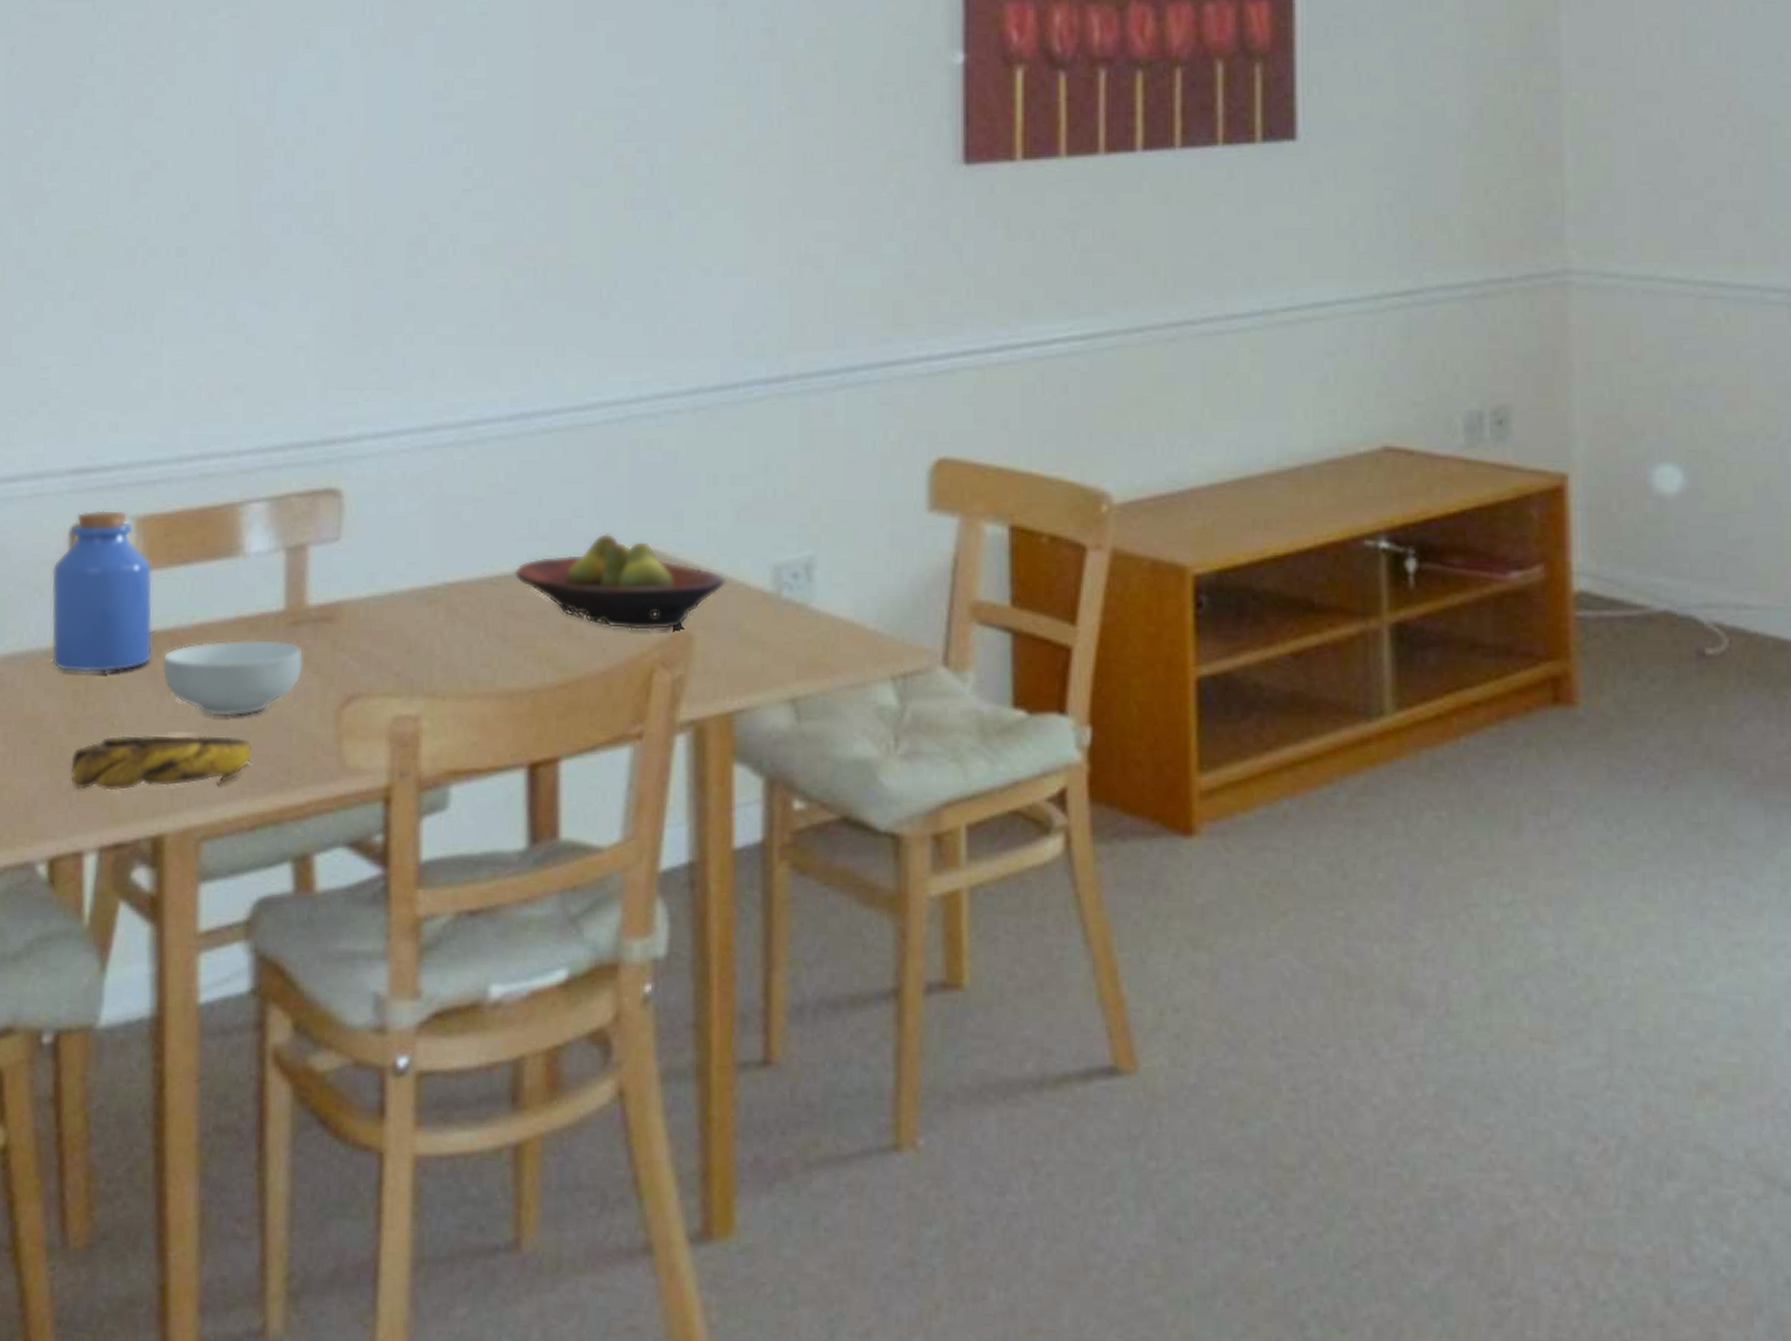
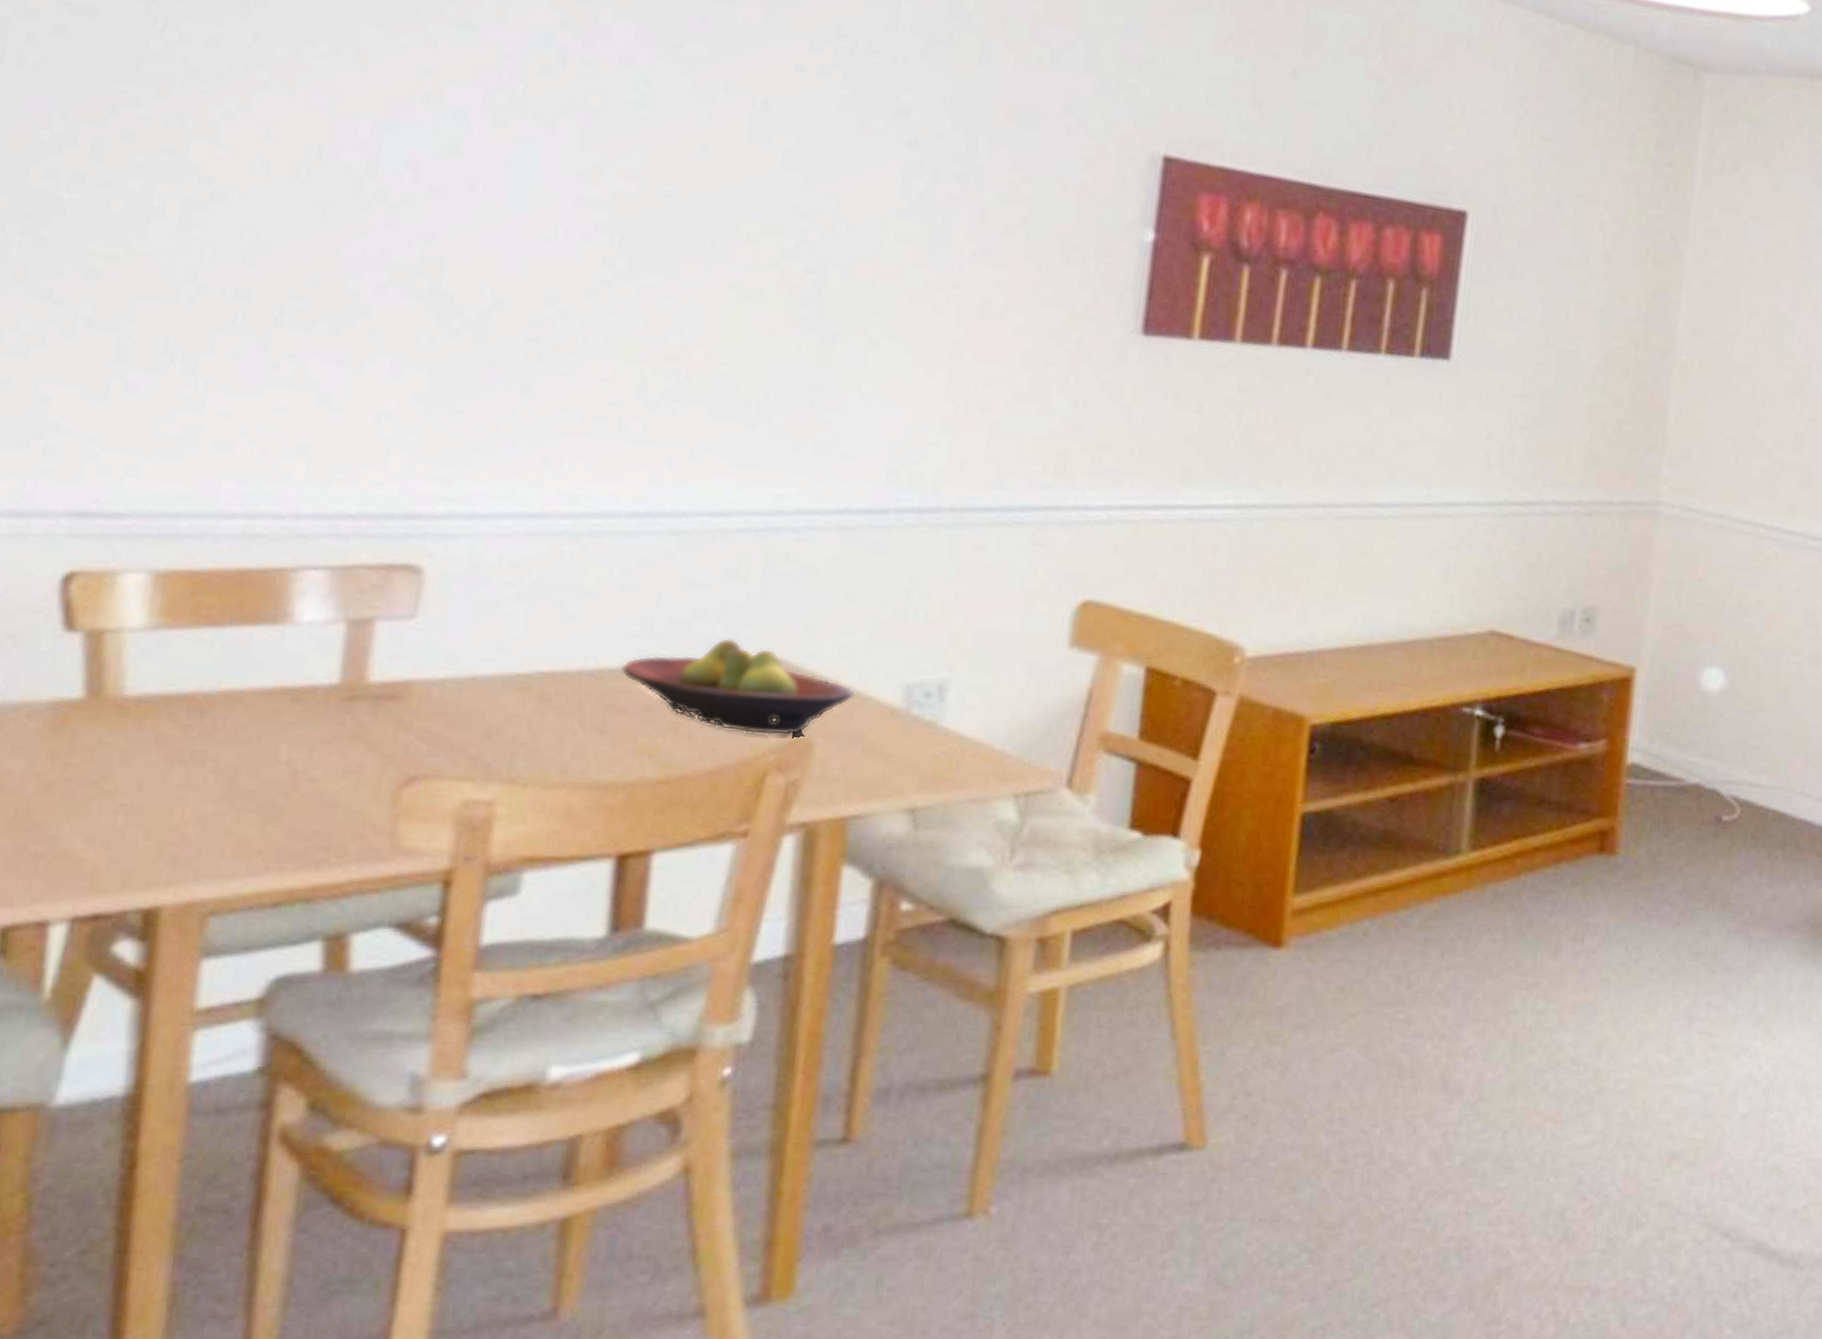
jar: present [51,510,153,673] -> none [23,558,171,734]
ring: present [70,735,252,791] -> none [39,801,284,859]
cereal bowl: present [161,639,304,717] -> none [173,709,359,790]

